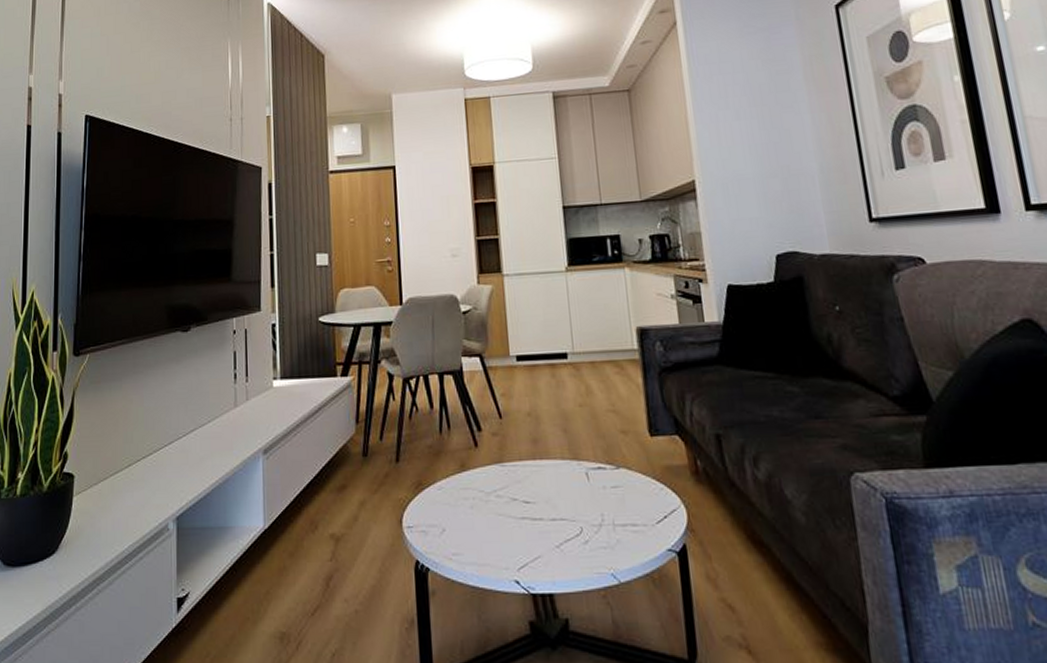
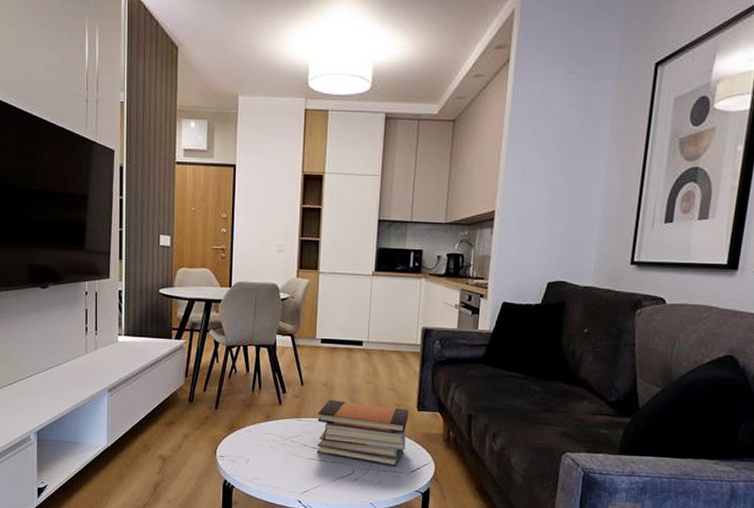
book stack: none [525,433,644,518] -> present [316,400,409,467]

